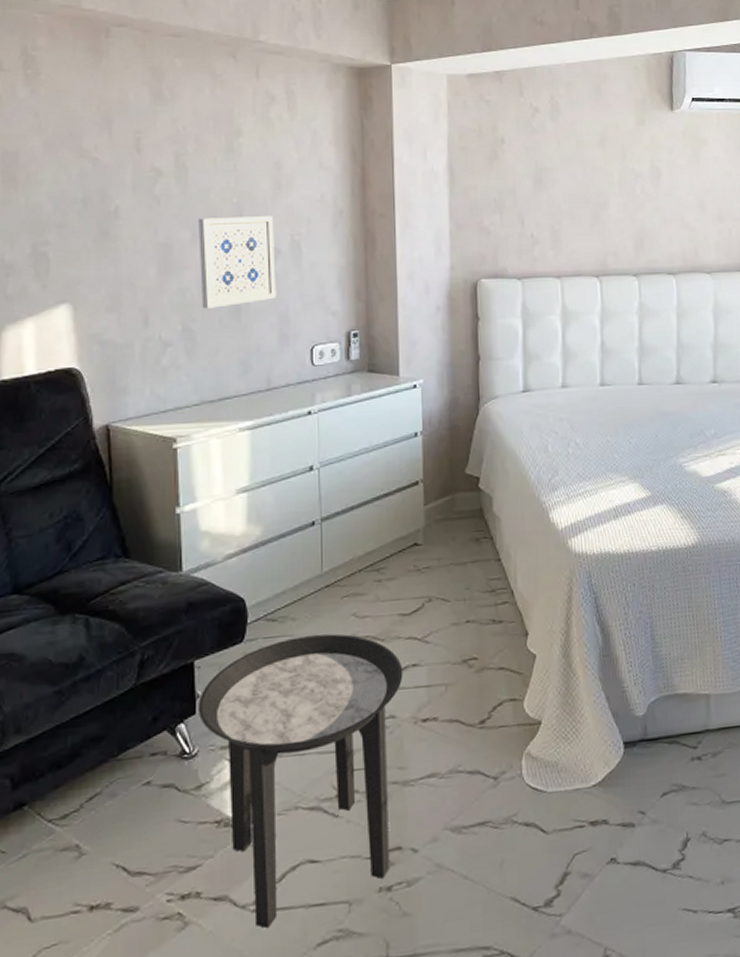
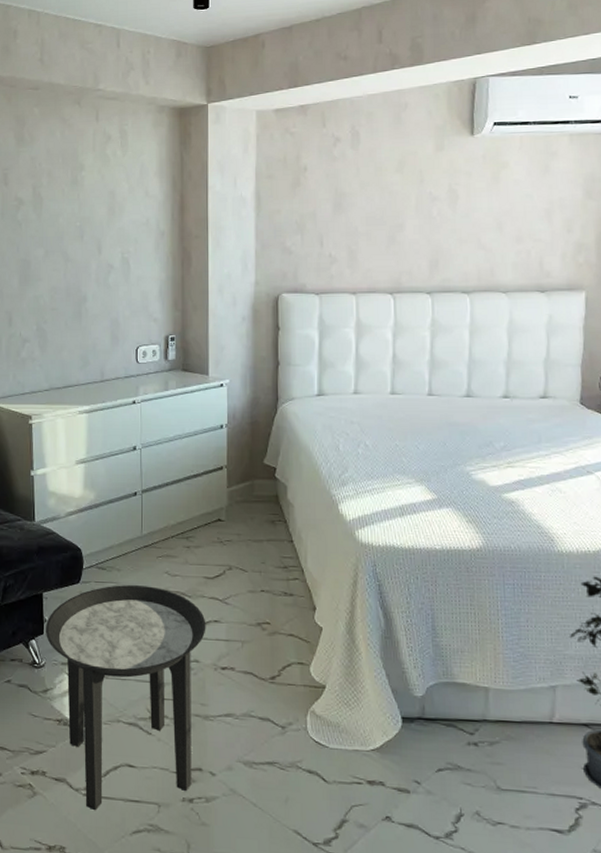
wall art: present [199,216,276,309] -> none [50,237,109,313]

